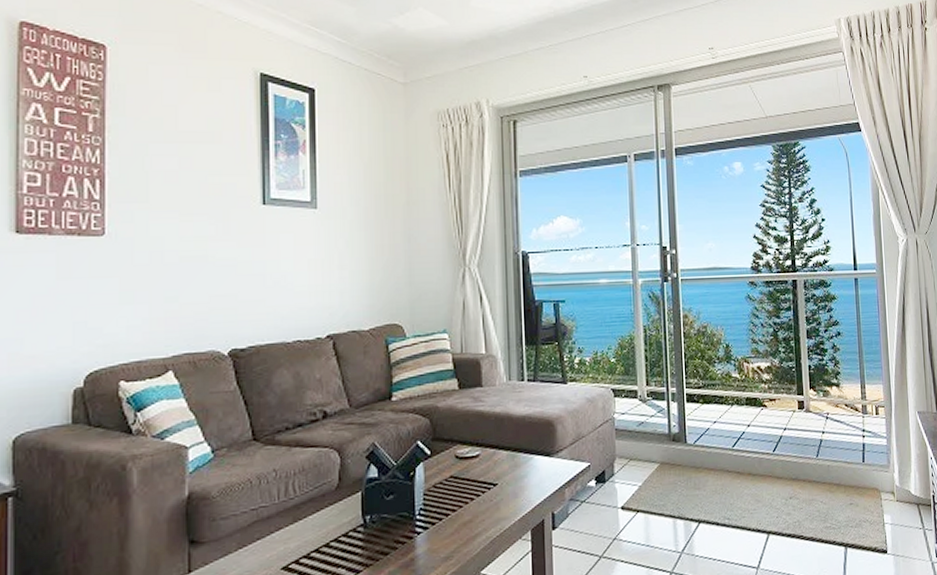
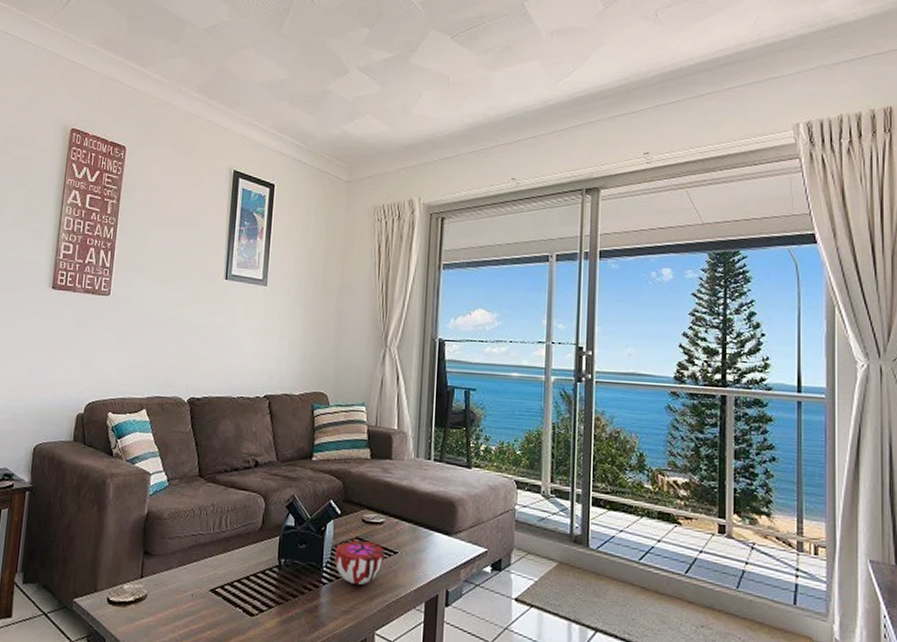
decorative bowl: none [428,477,484,527] -> present [334,540,385,585]

